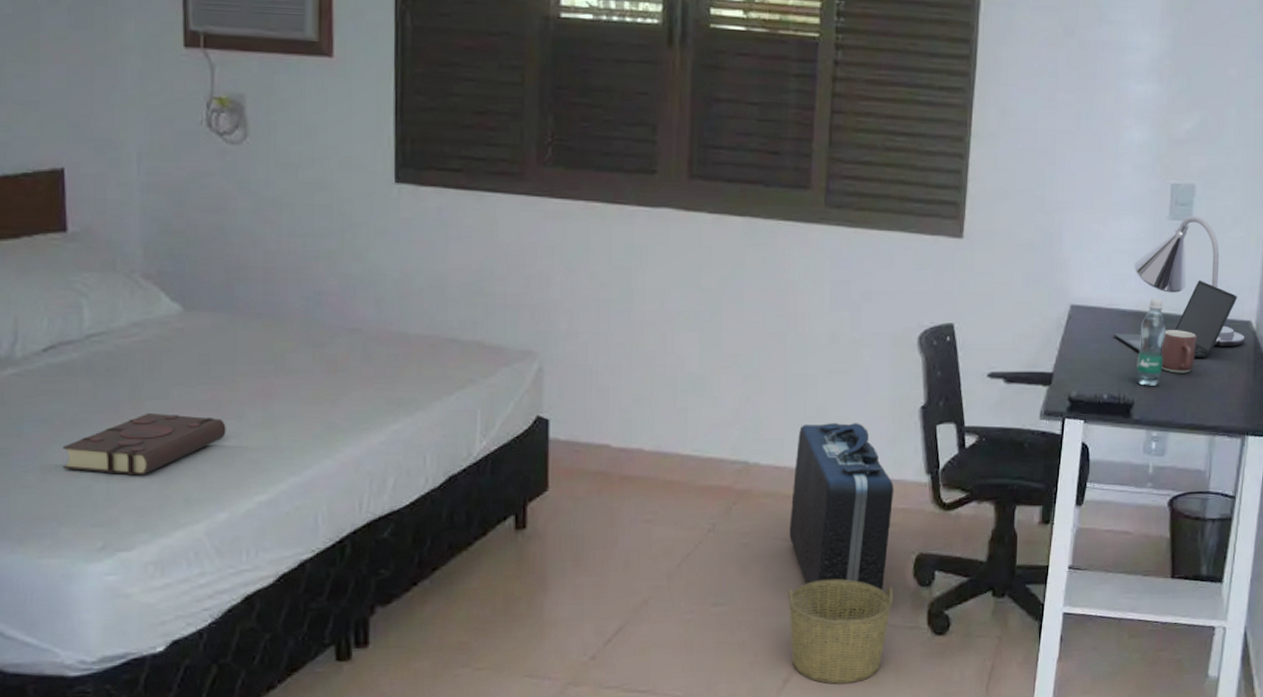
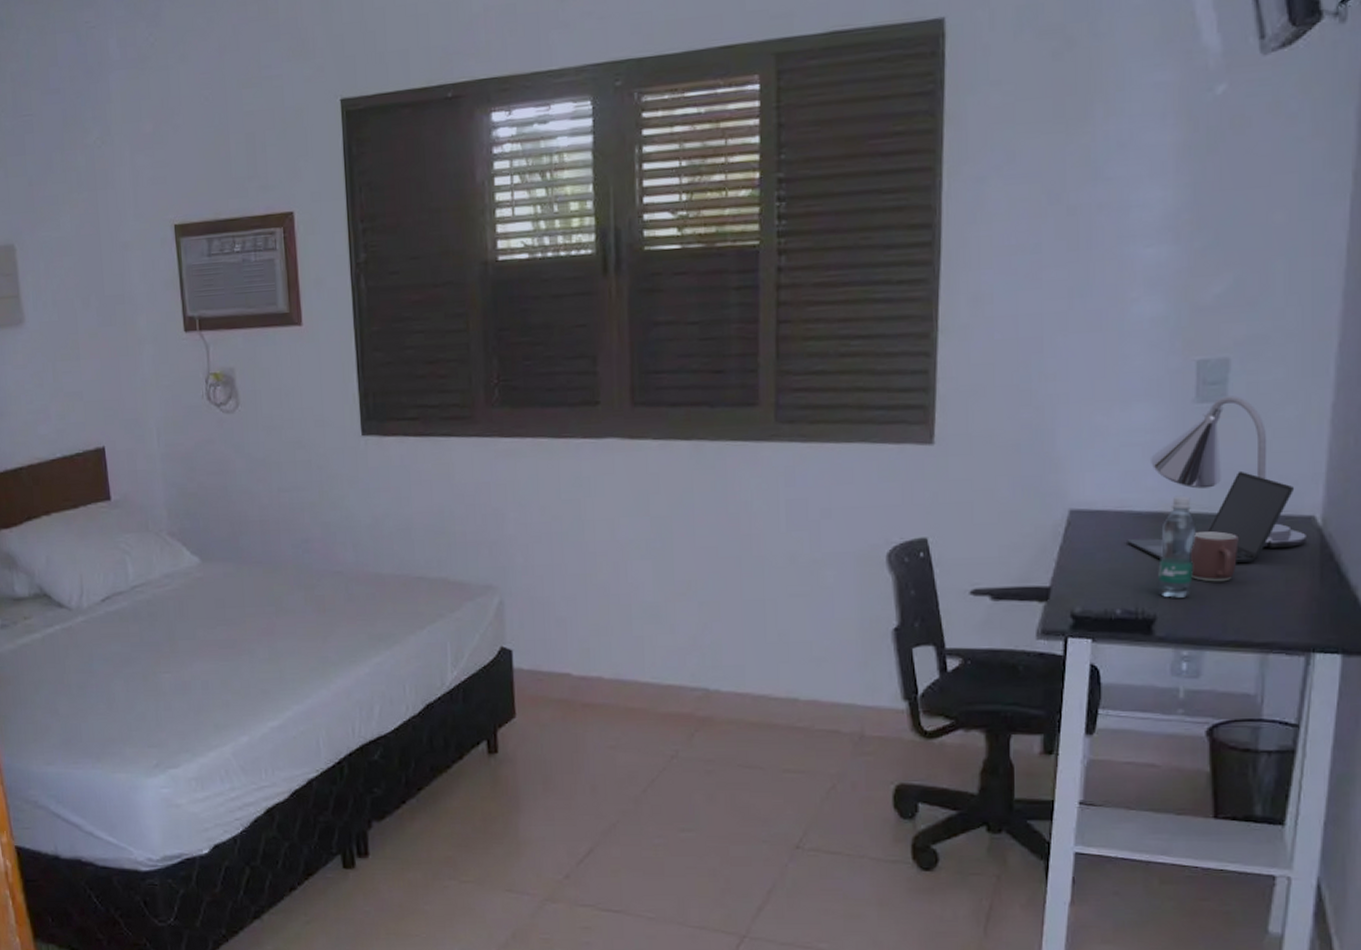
book: present [63,412,226,476] -> none [122,651,242,705]
basket: present [788,579,894,684] -> none [757,808,872,915]
suitcase: present [789,423,894,609] -> none [755,647,868,840]

